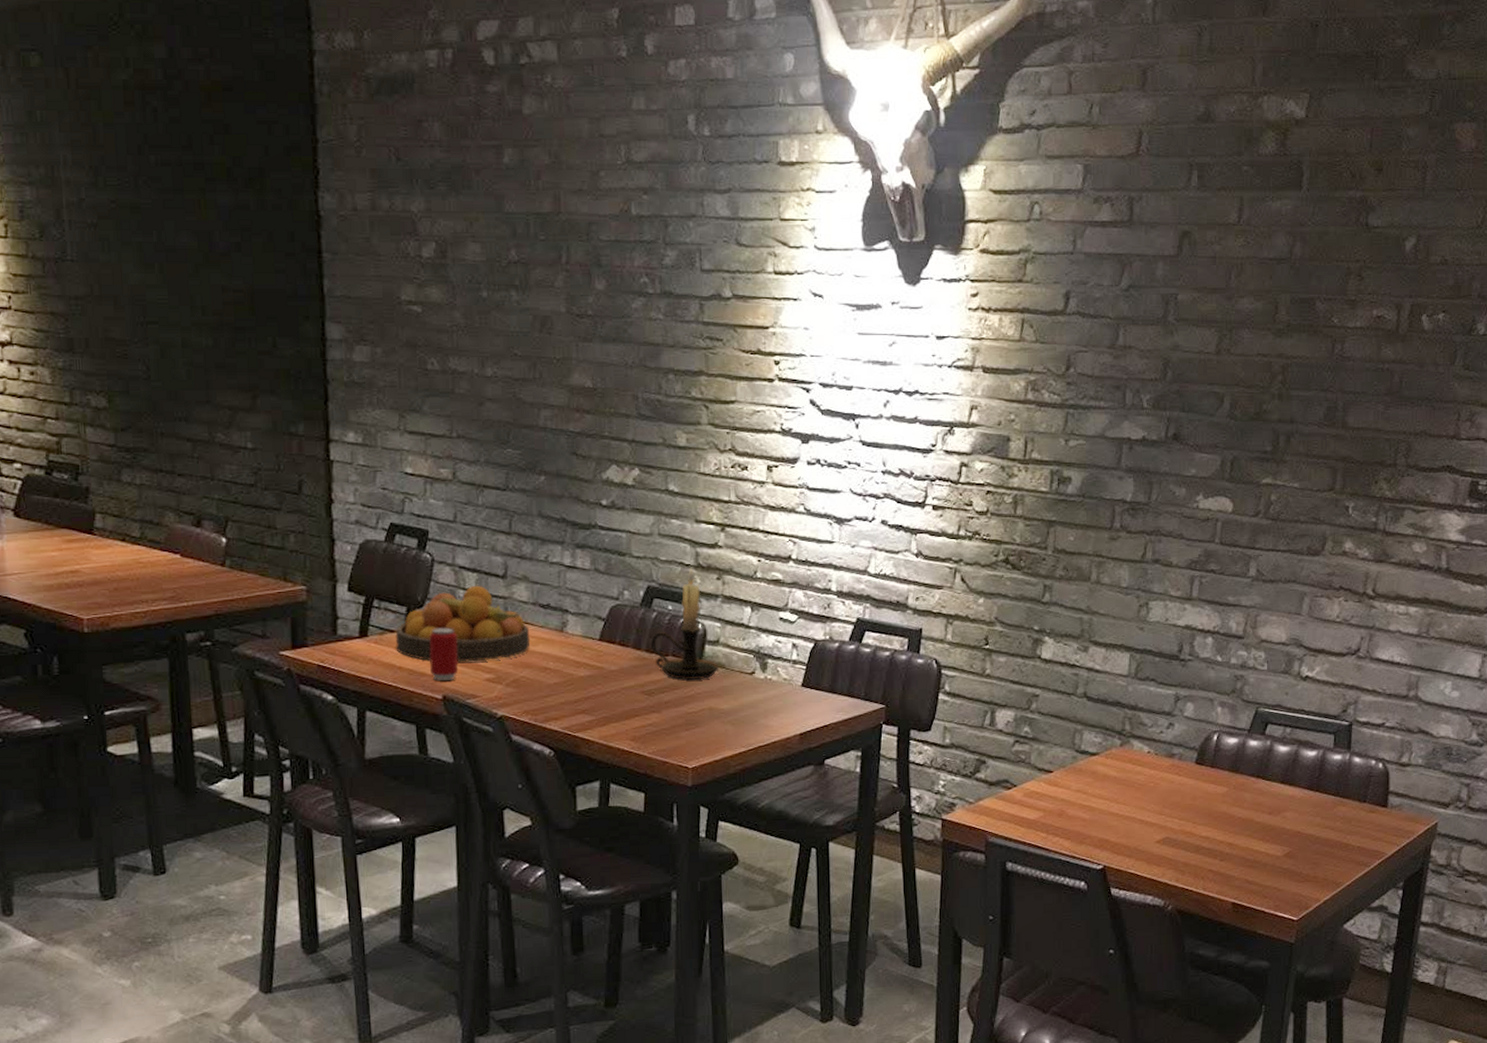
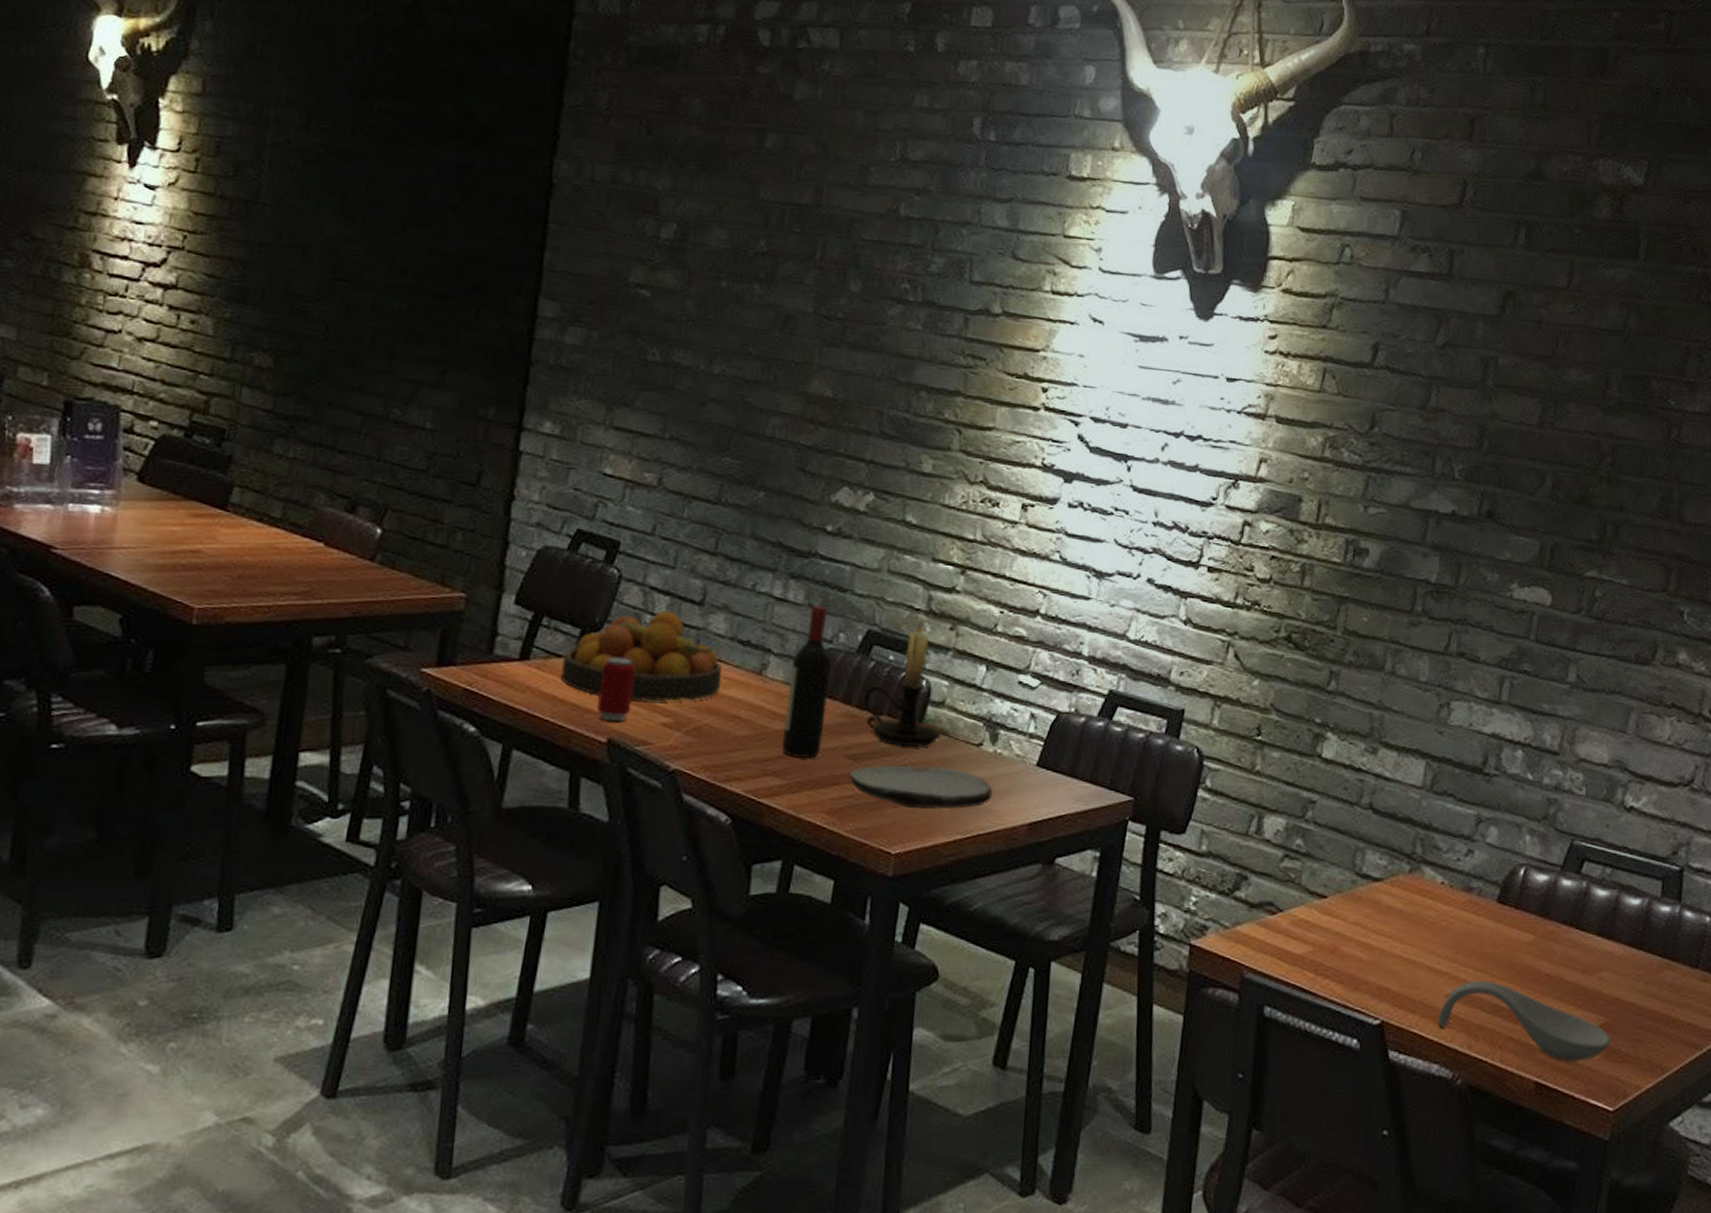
wine bottle: none [586,569,622,698] -> present [782,606,832,759]
plate: none [647,693,767,730] -> present [850,765,993,810]
spoon rest: none [1150,827,1294,885] -> present [1438,980,1611,1061]

